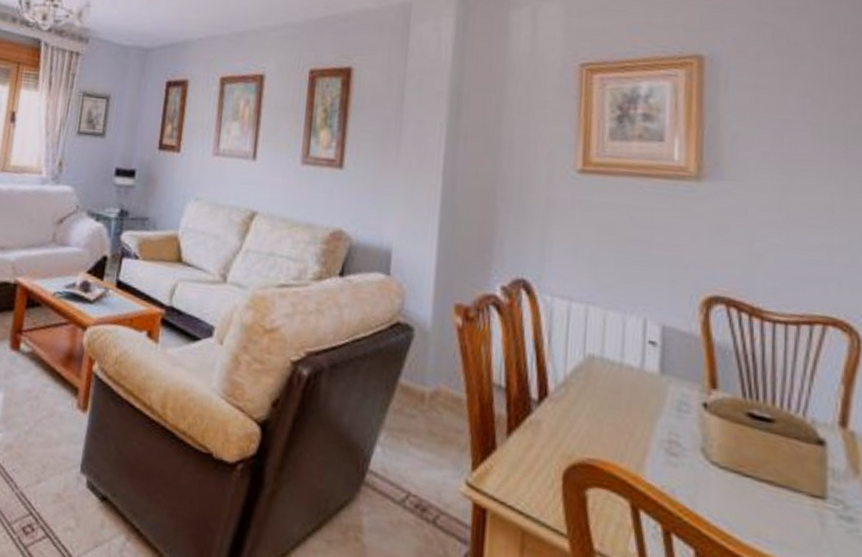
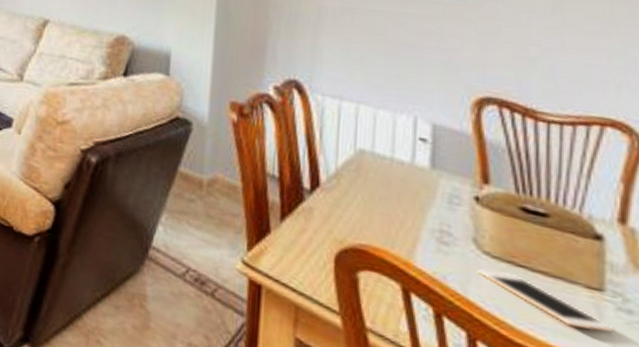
cell phone: none [705,480,835,542] -> present [477,269,613,333]

